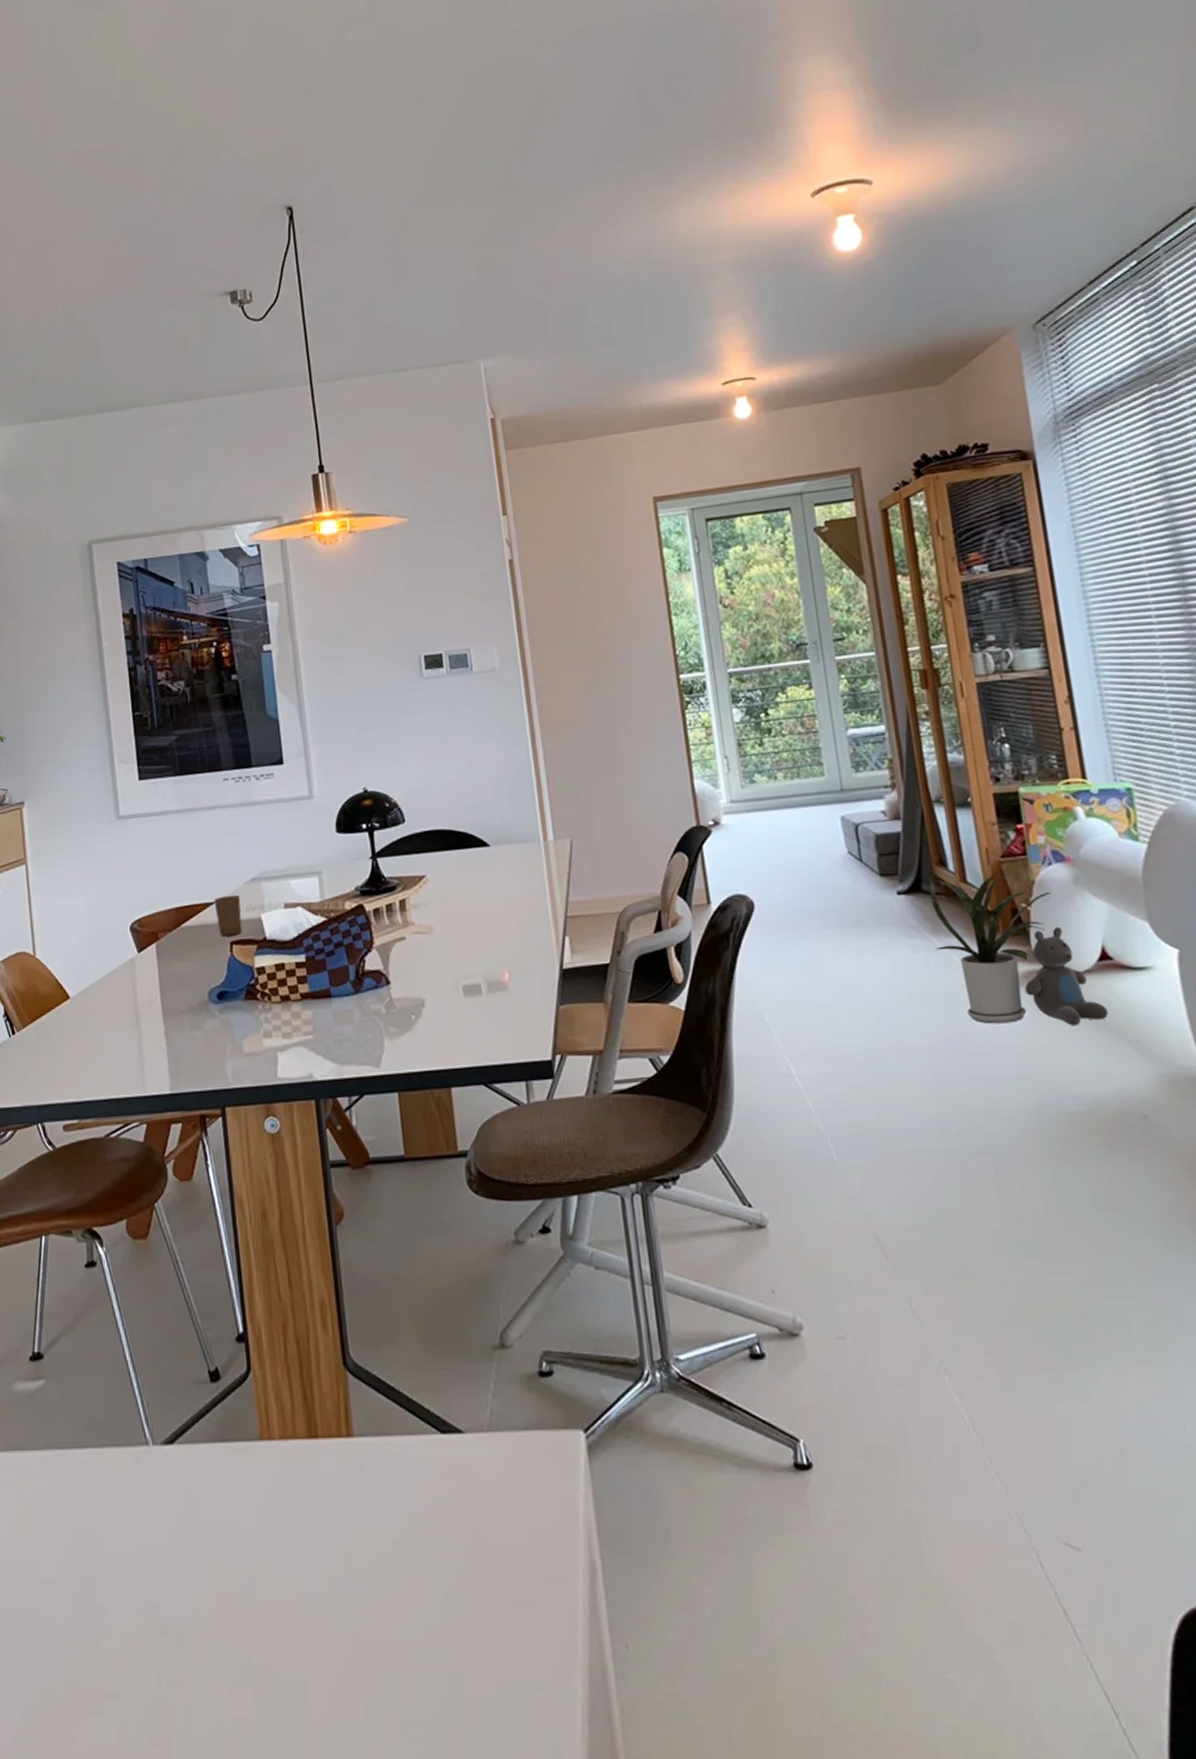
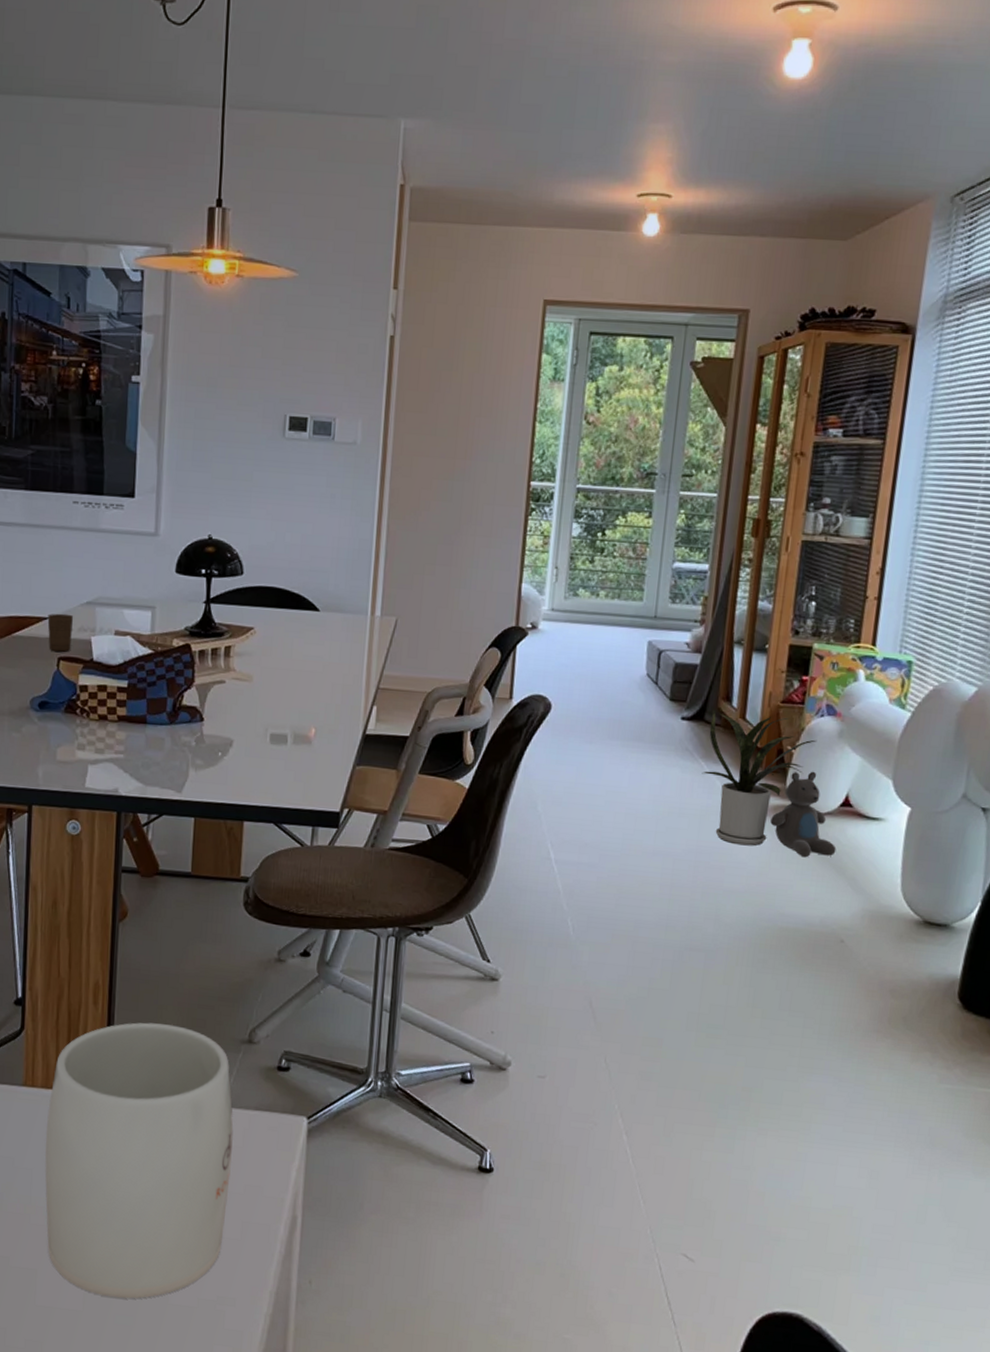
mug: none [290,1339,515,1701] -> present [45,1022,234,1299]

